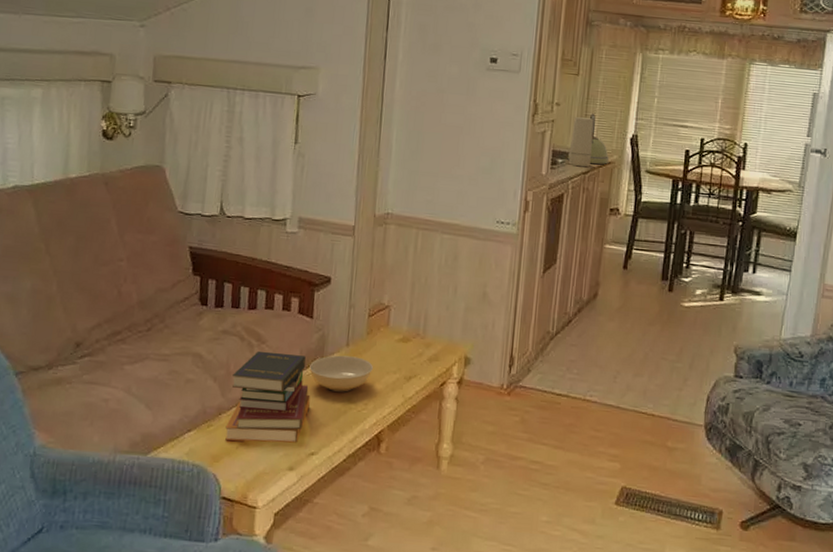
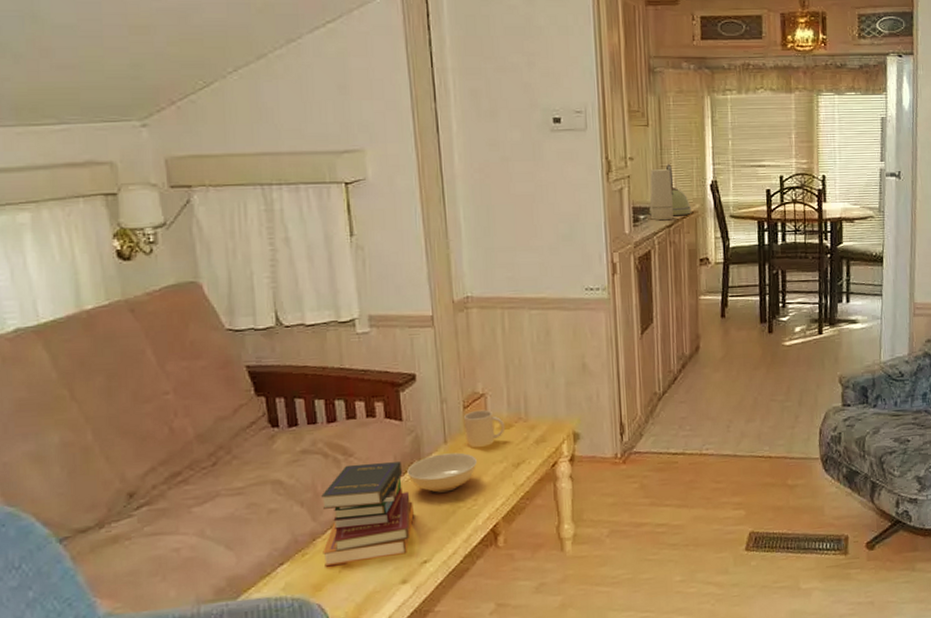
mug: none [366,320,404,356] -> present [464,409,506,448]

